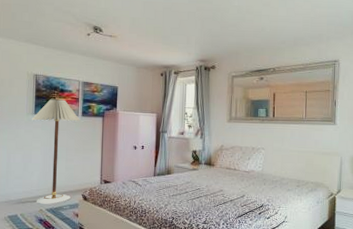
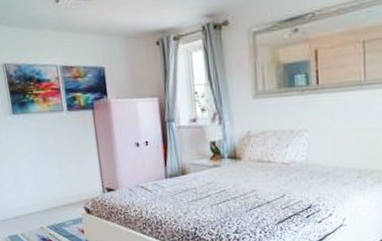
floor lamp: present [32,99,81,204] -> none [11,92,72,221]

